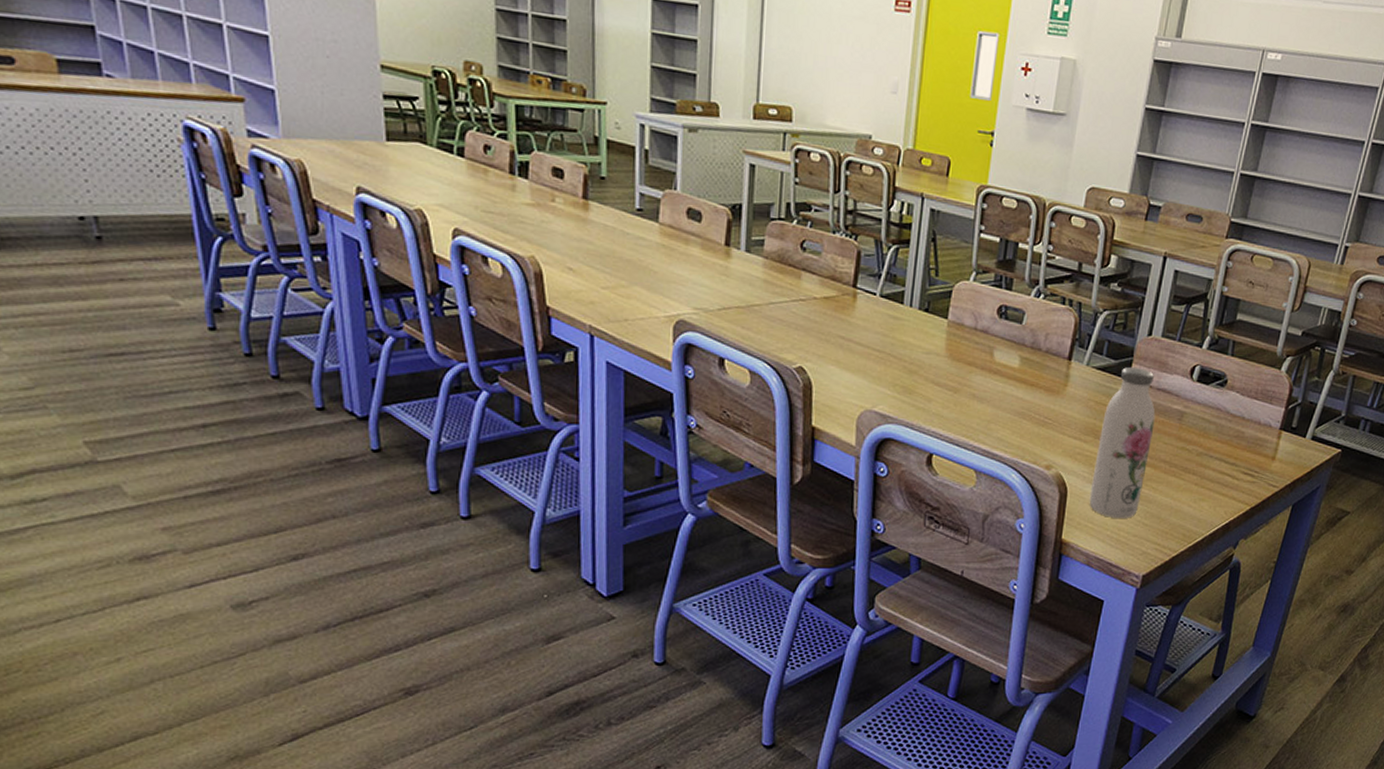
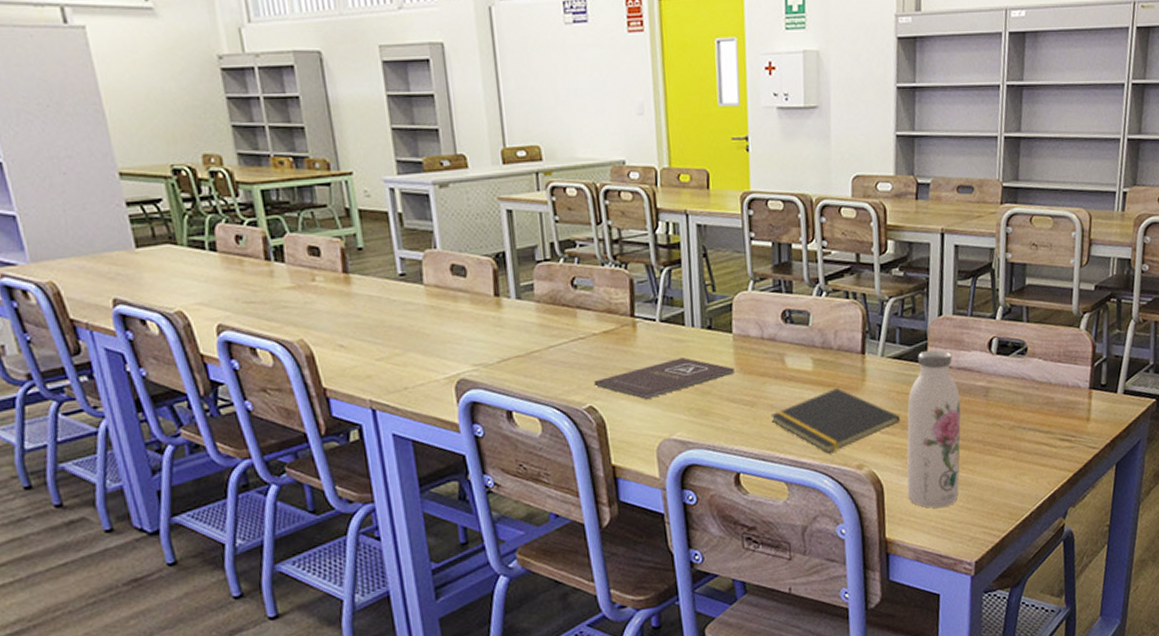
book: none [807,334,944,369] -> present [594,357,735,399]
notepad: none [971,389,1094,449] -> present [770,388,900,453]

